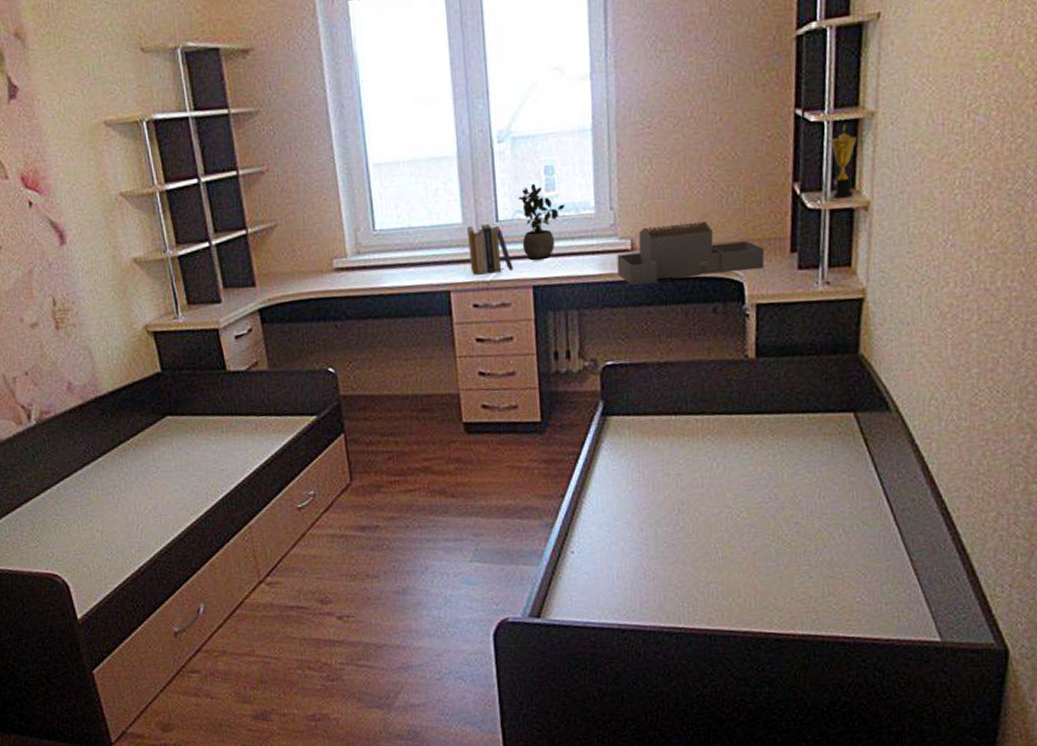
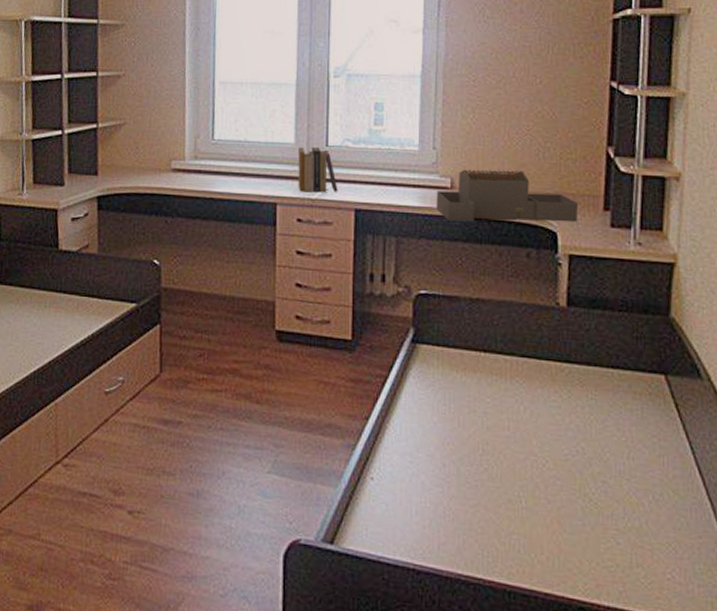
potted plant: present [517,183,565,261] -> none [348,116,391,187]
trophy: present [830,124,856,198] -> none [643,100,668,166]

